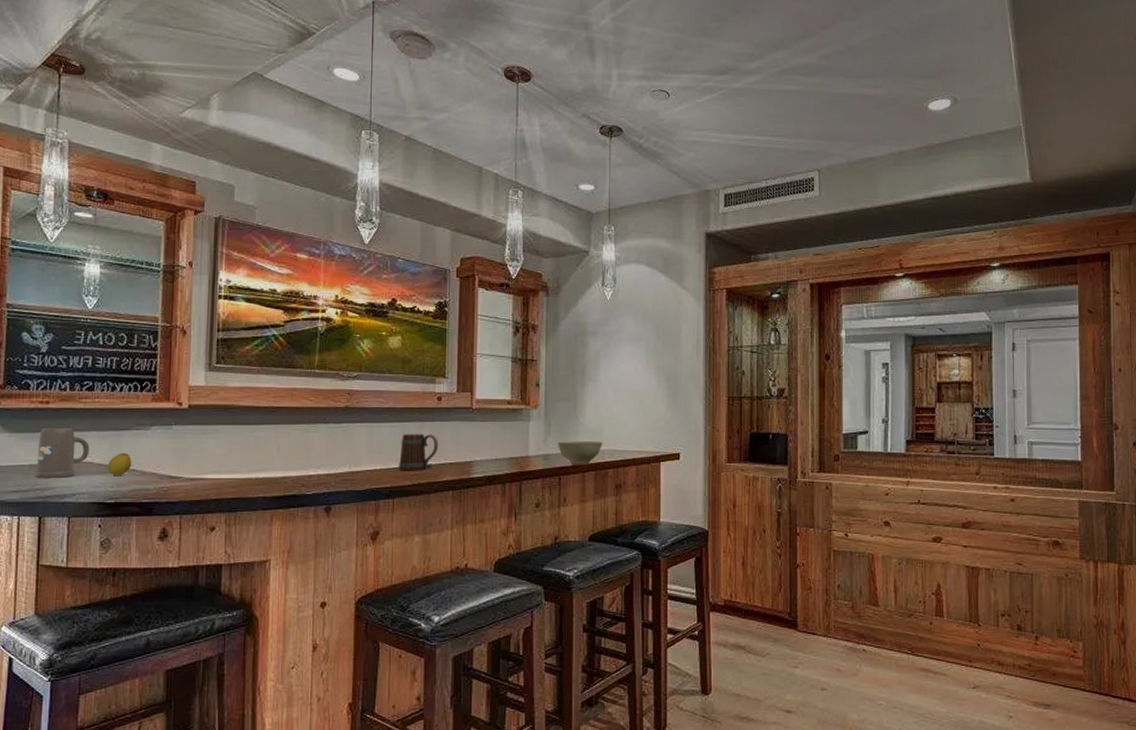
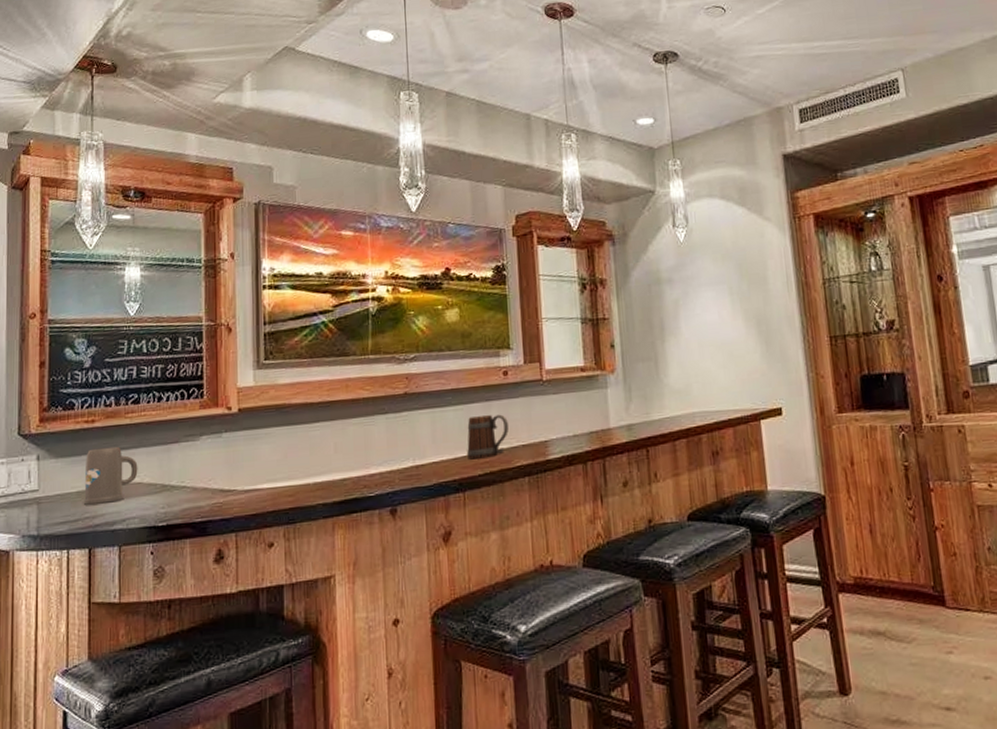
lemon: present [107,452,132,475] -> none [157,468,183,495]
bowl: present [557,441,602,465] -> none [640,403,692,434]

